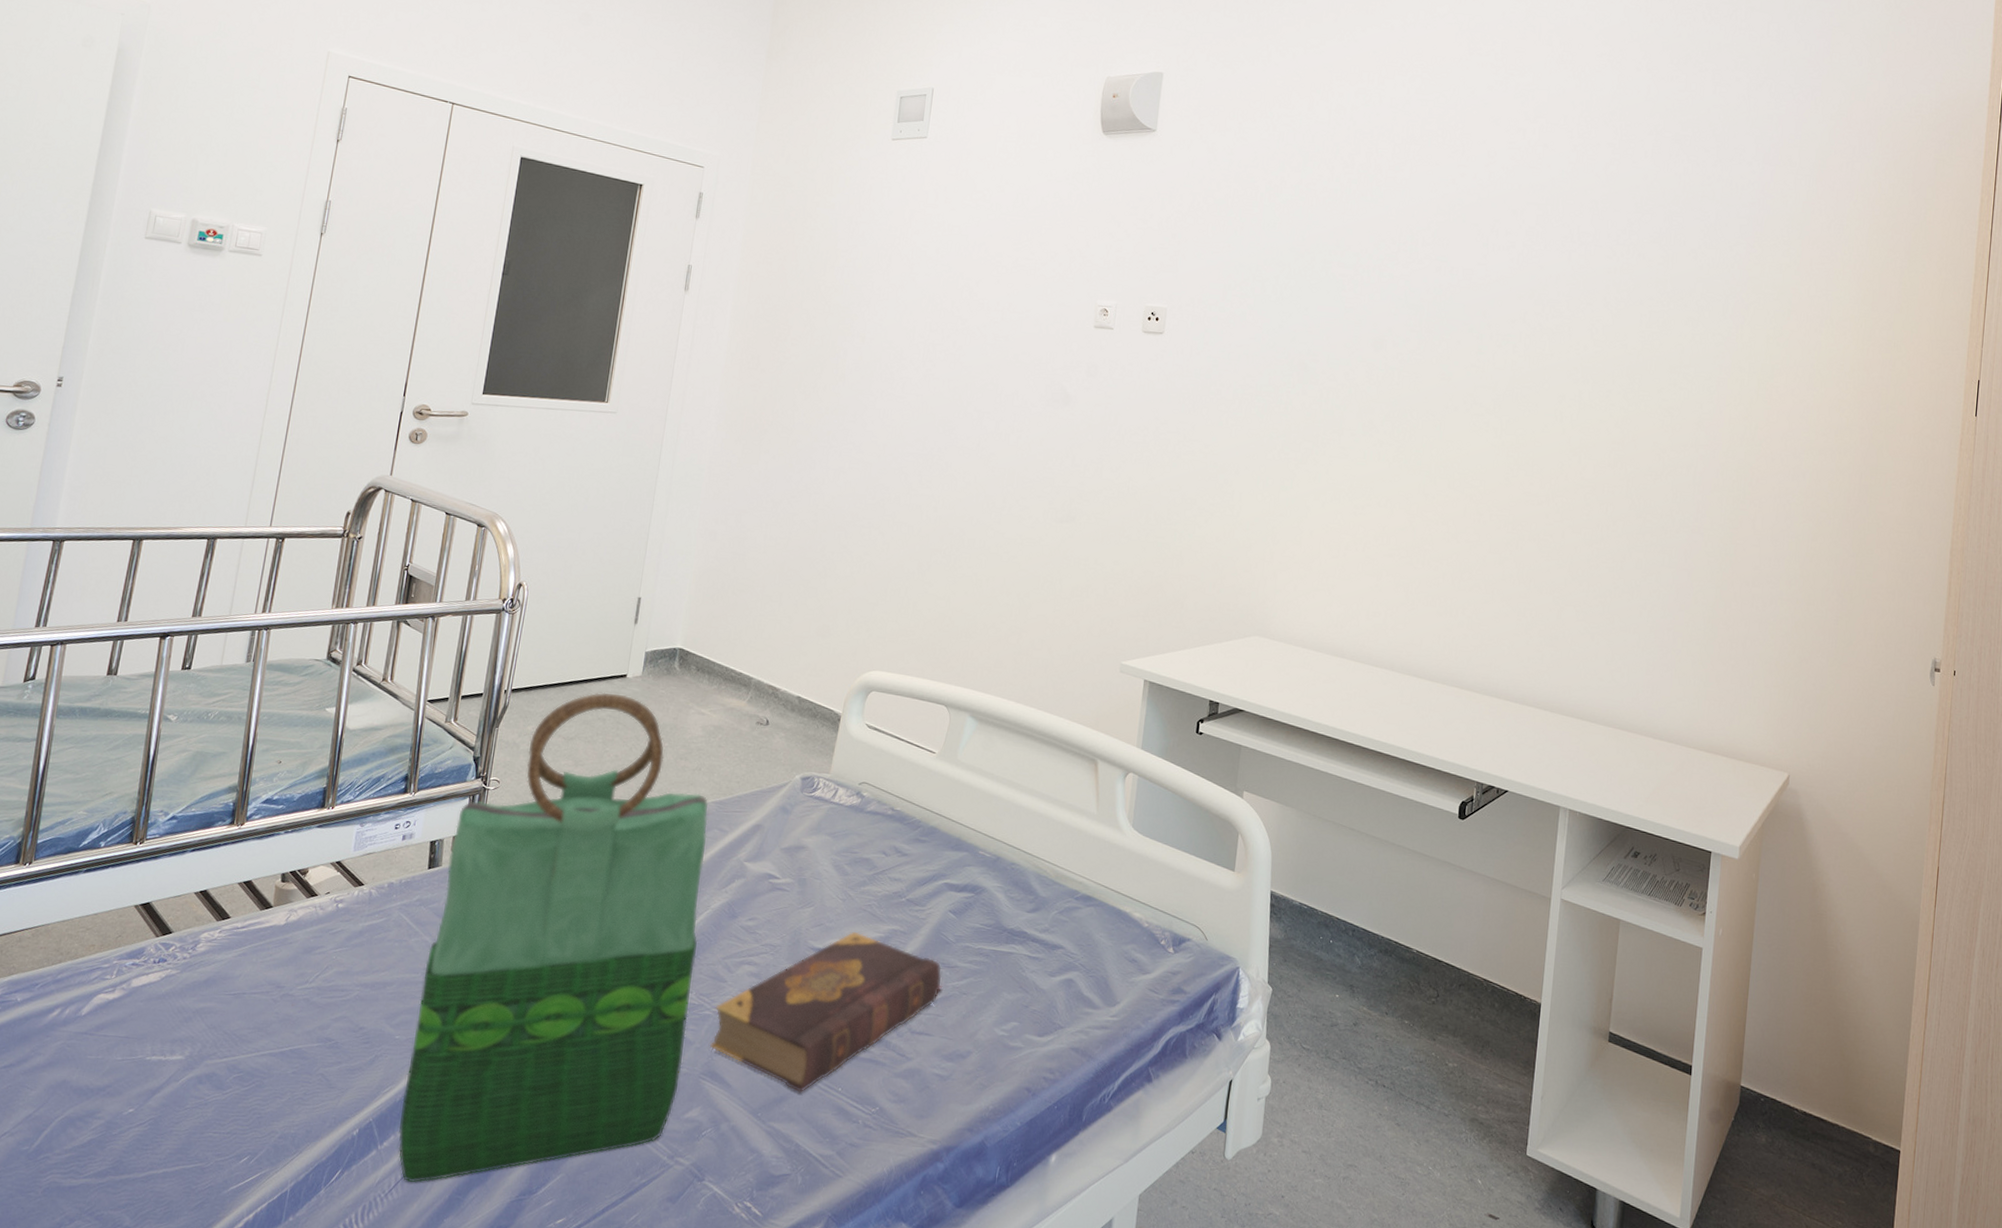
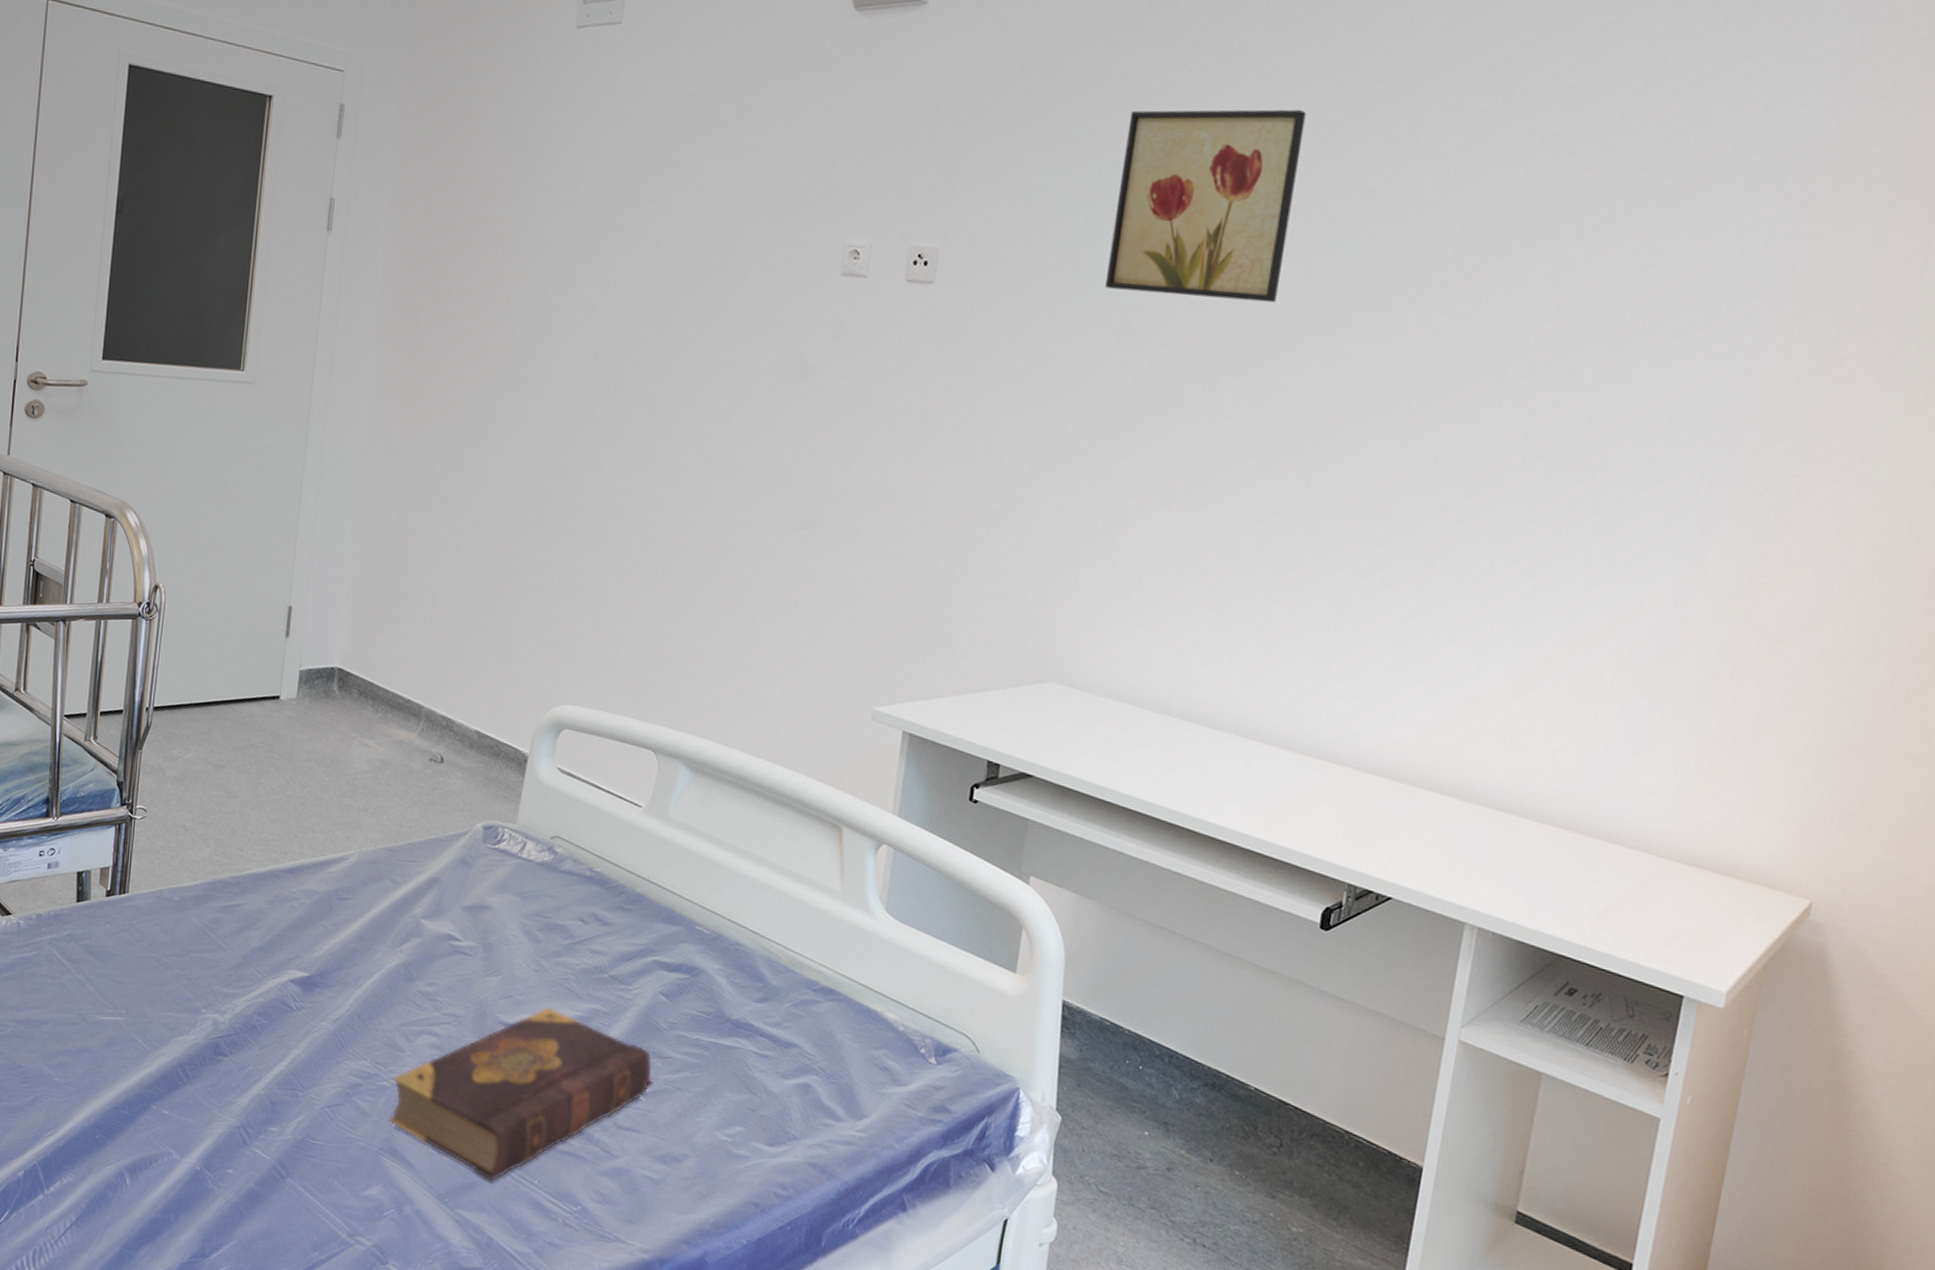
tote bag: present [398,692,709,1183] -> none [65,715,378,1233]
wall art: none [1288,211,1422,349] -> present [1105,109,1307,303]

